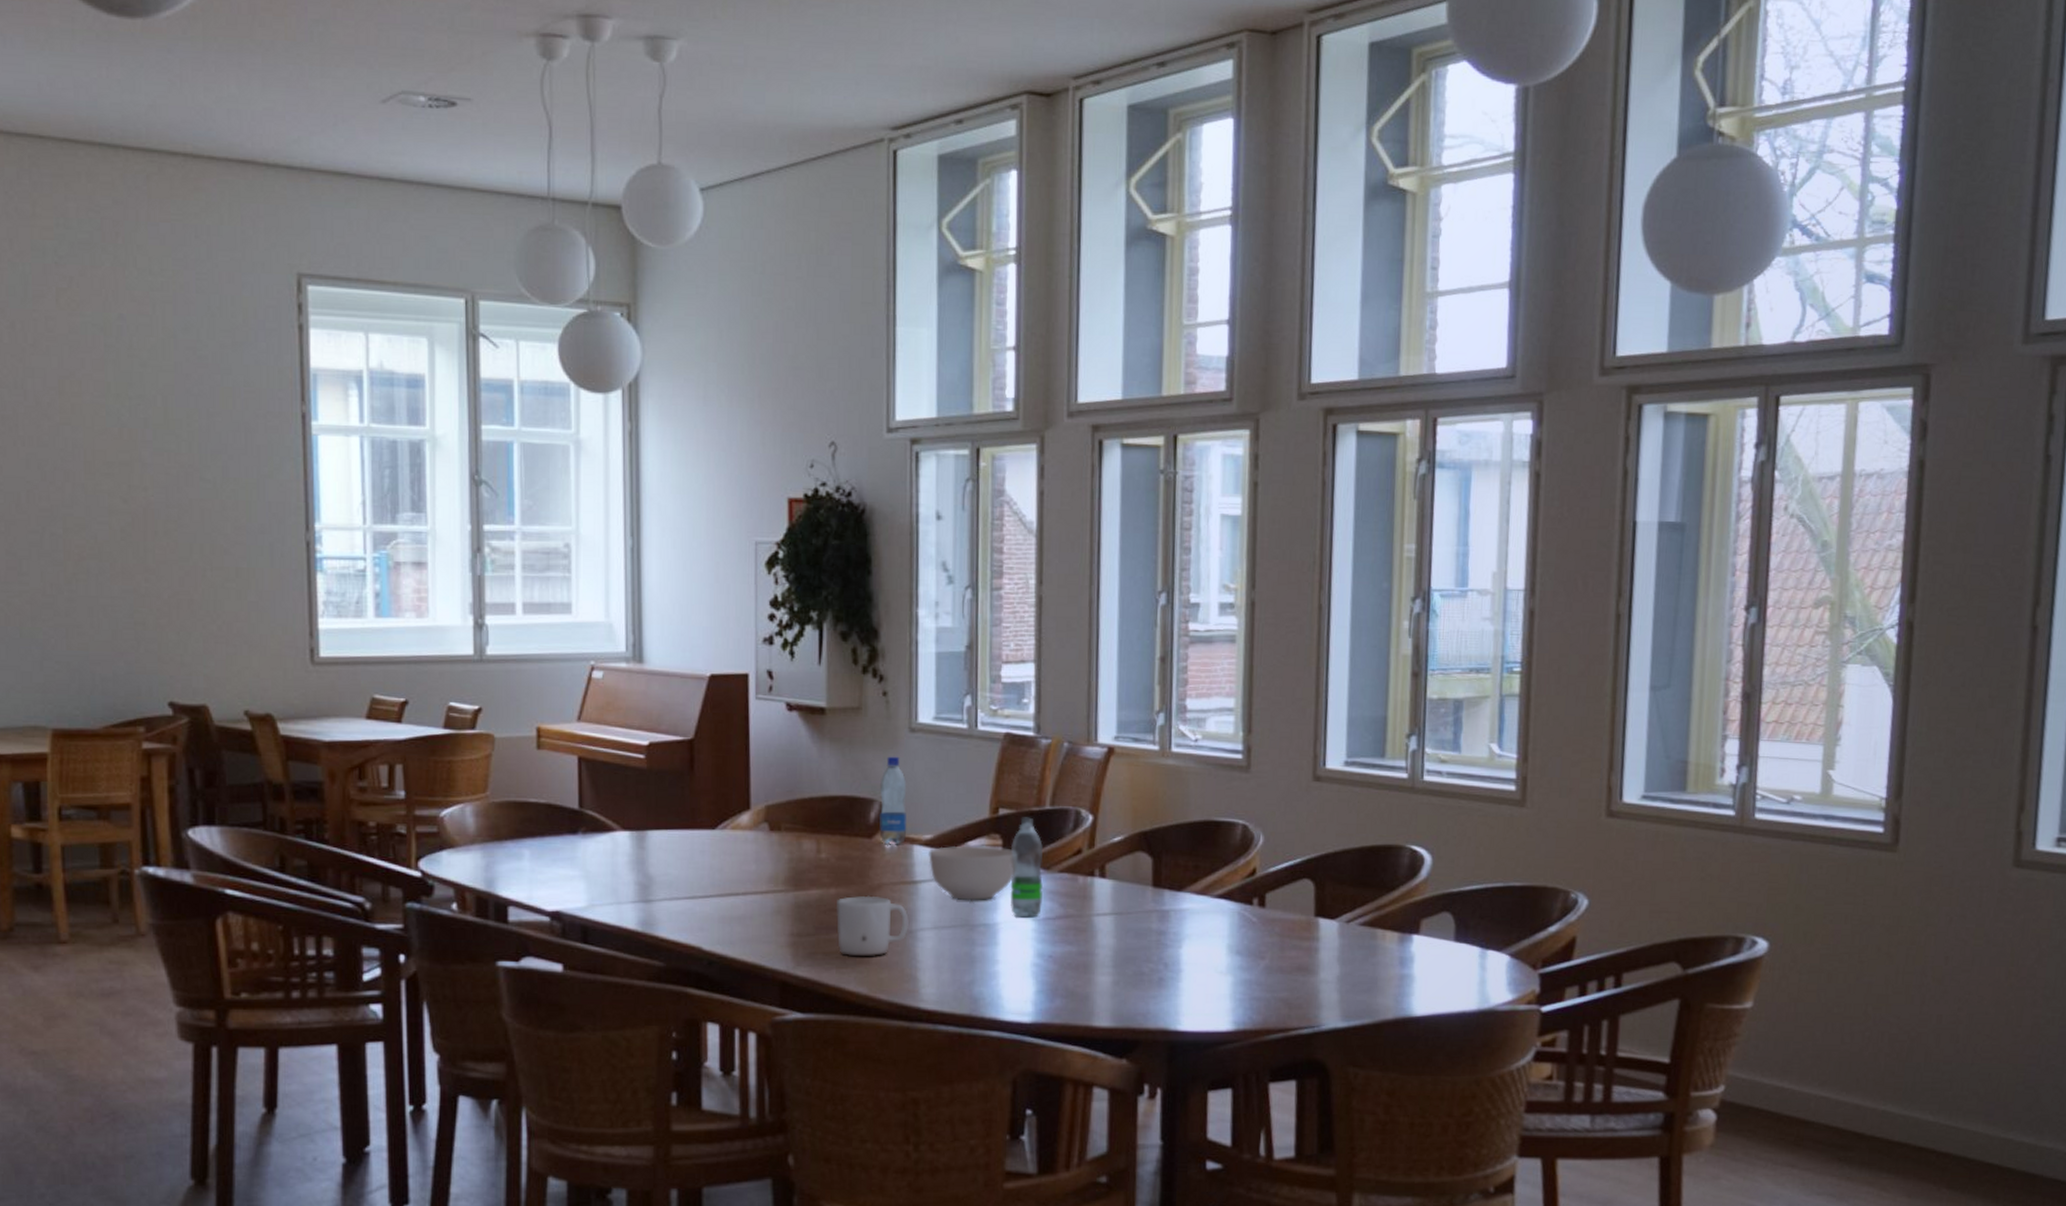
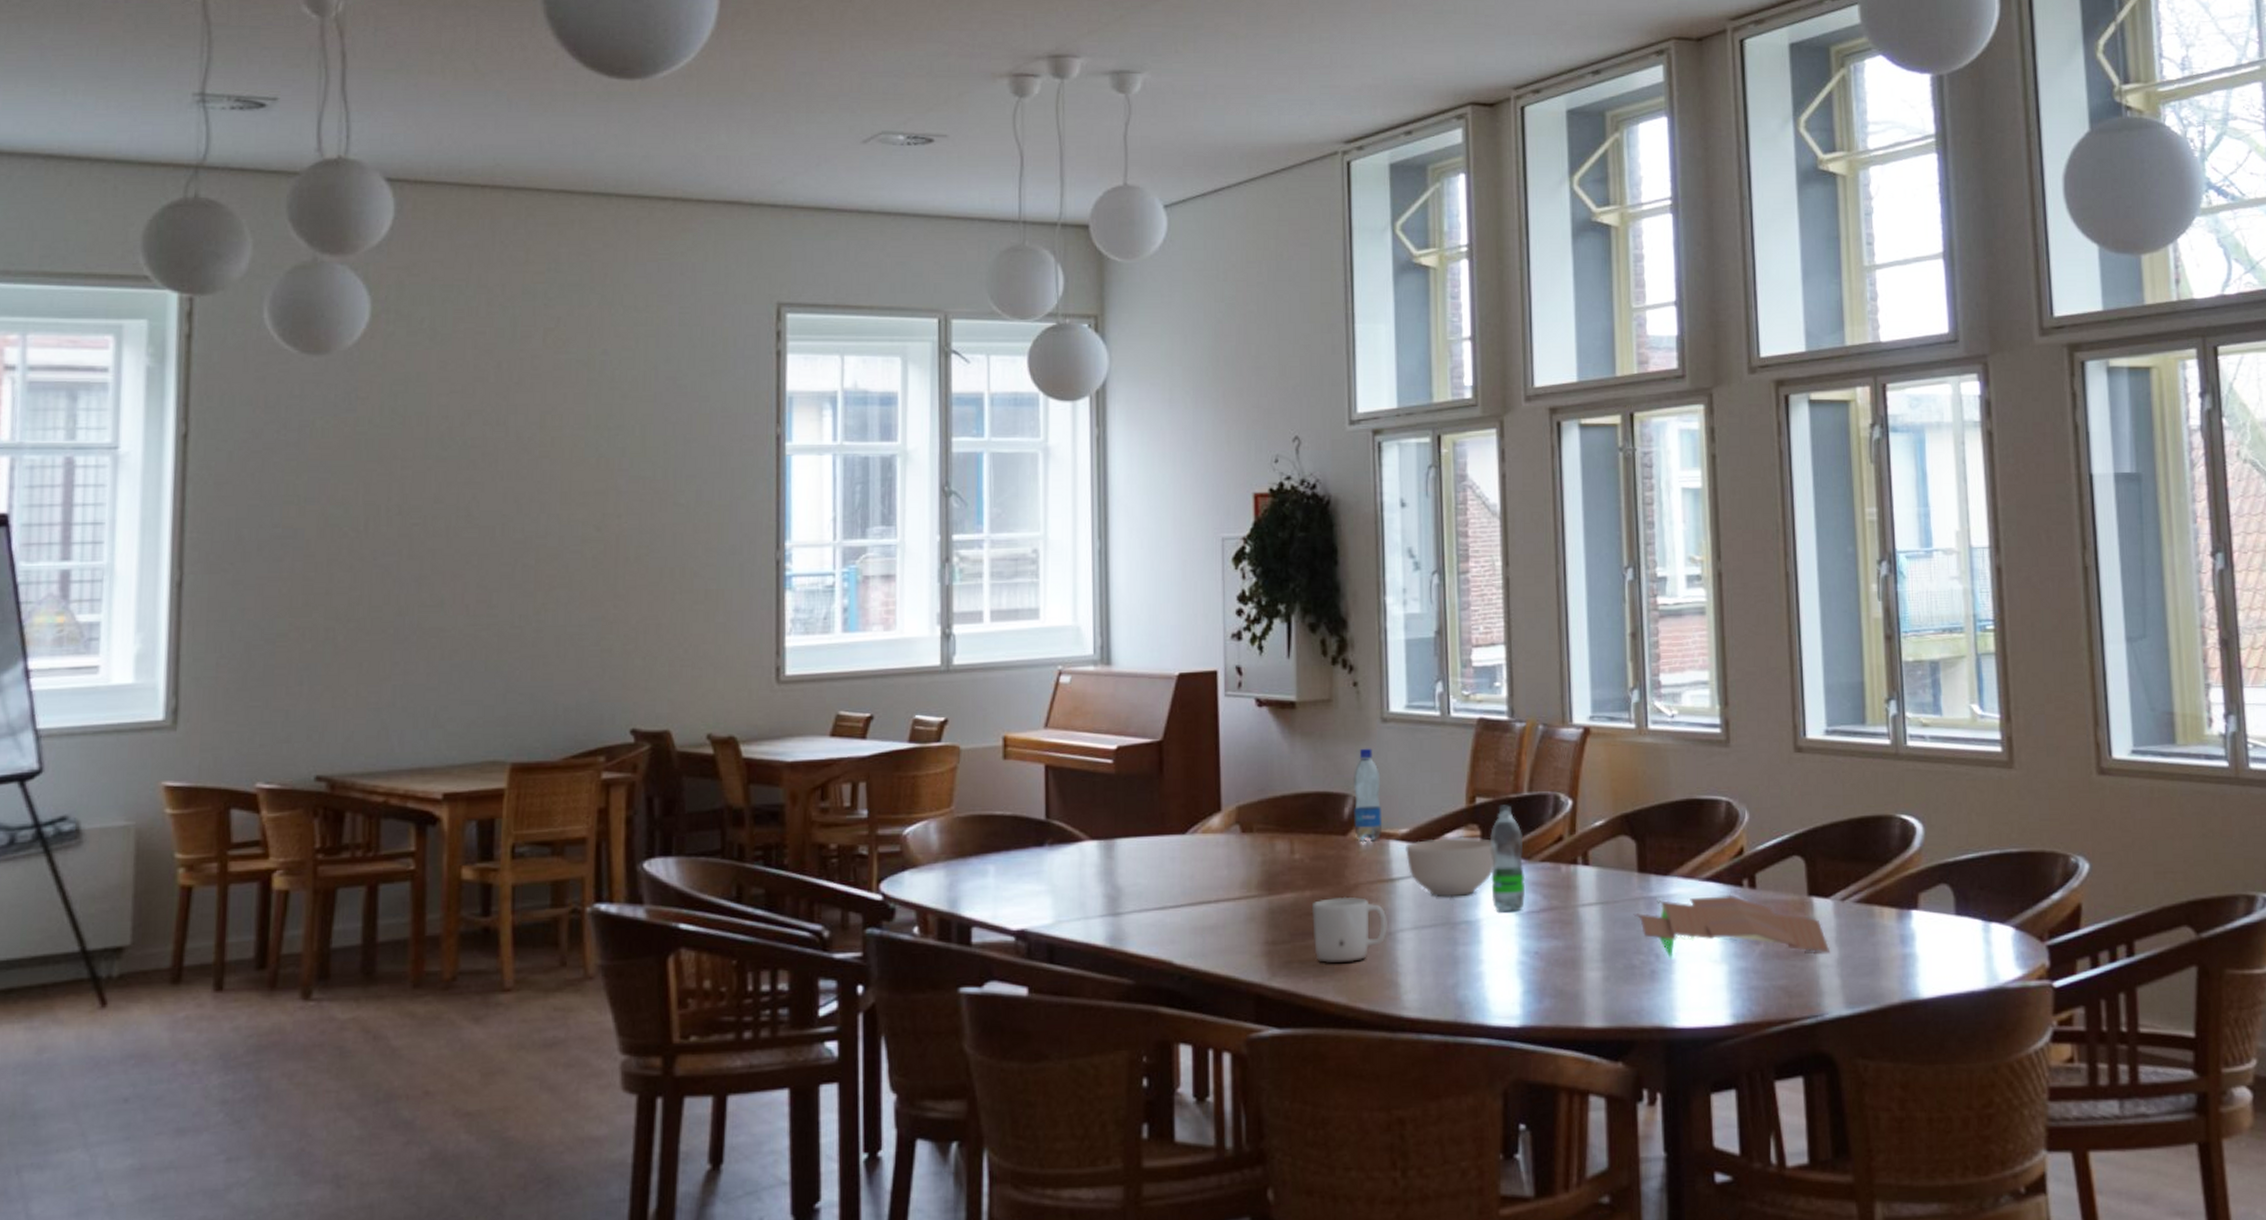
papers: none [1145,912,1331,970] -> present [1633,894,1829,960]

